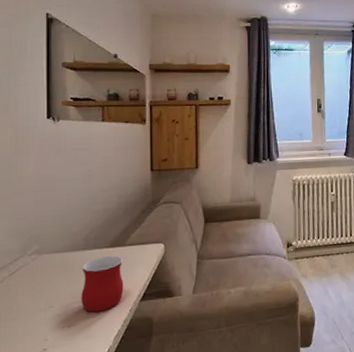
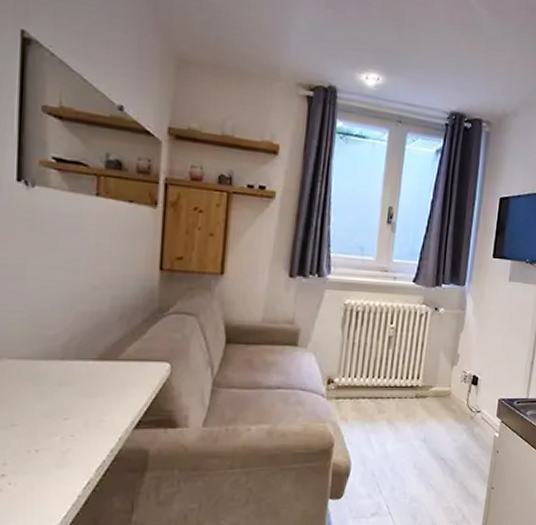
mug: present [81,256,124,313] -> none [55,371,114,437]

